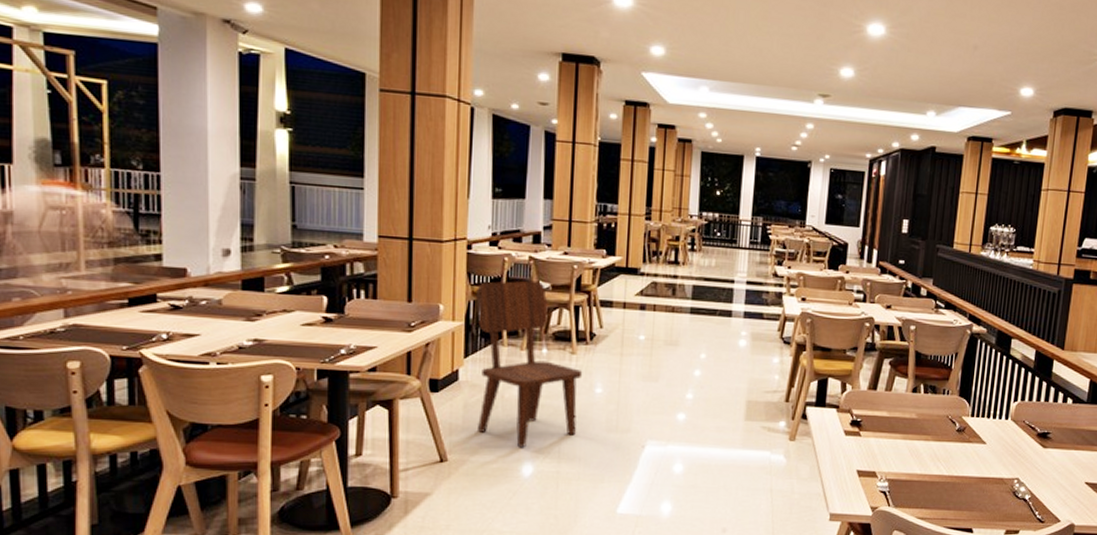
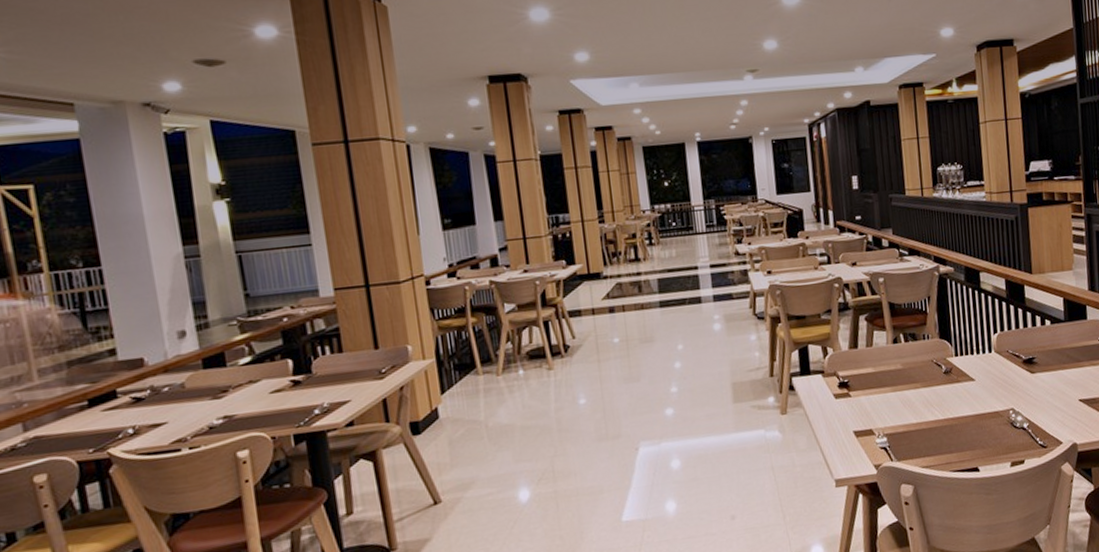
dining chair: present [475,280,583,448] -> none [441,303,567,475]

